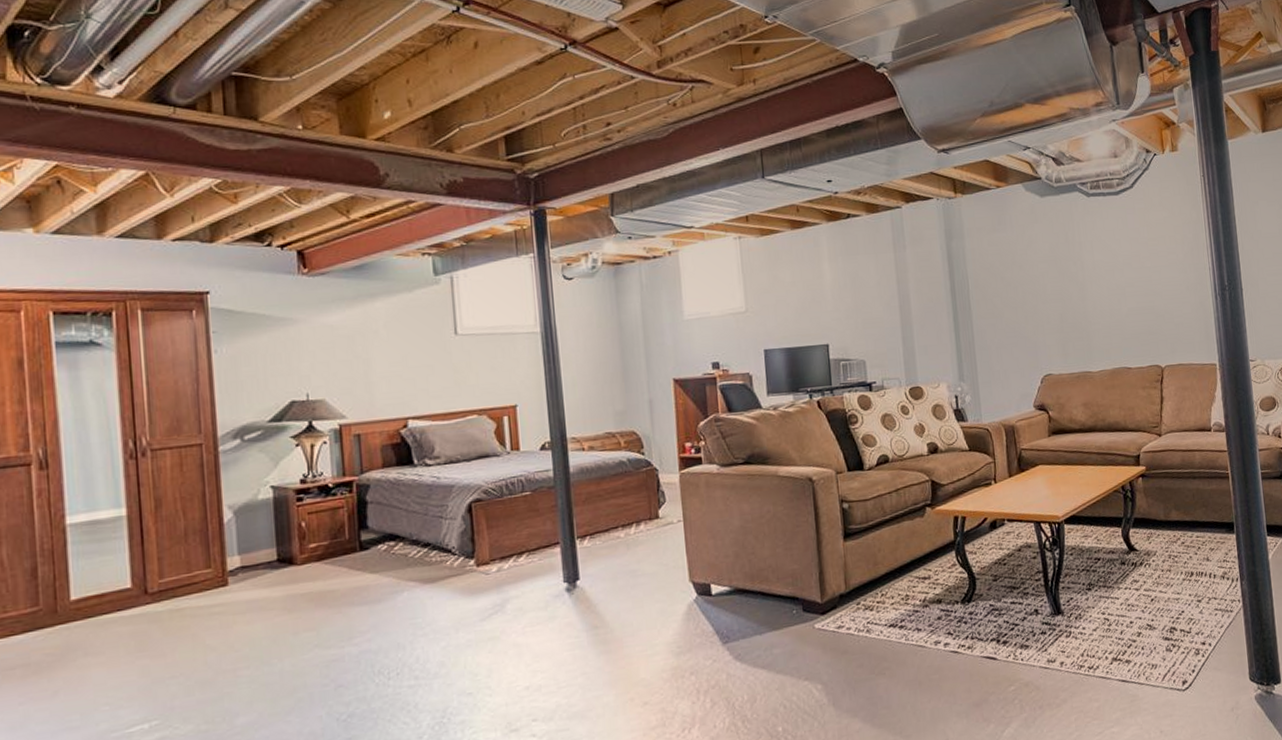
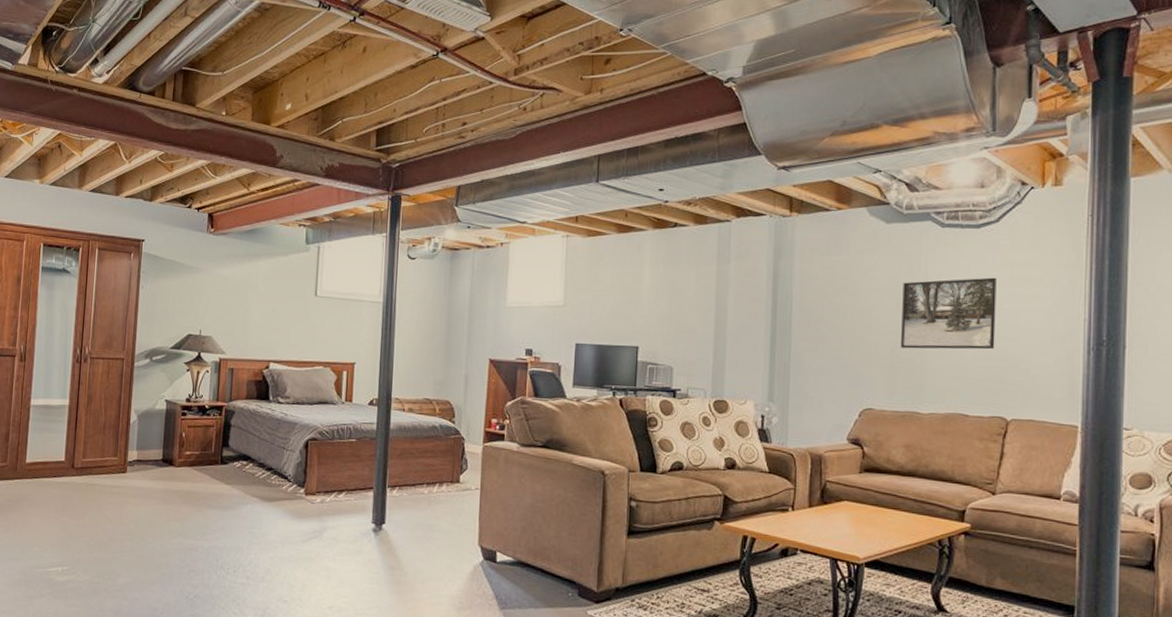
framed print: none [1062,239,1144,314] -> present [900,277,997,350]

